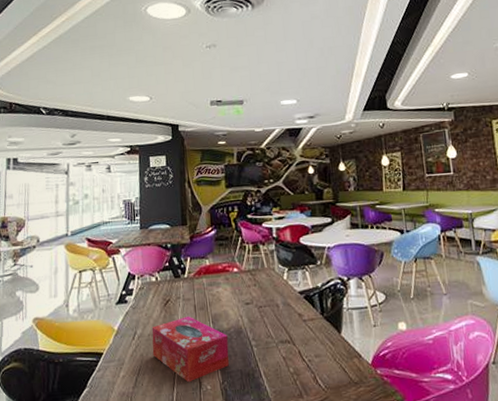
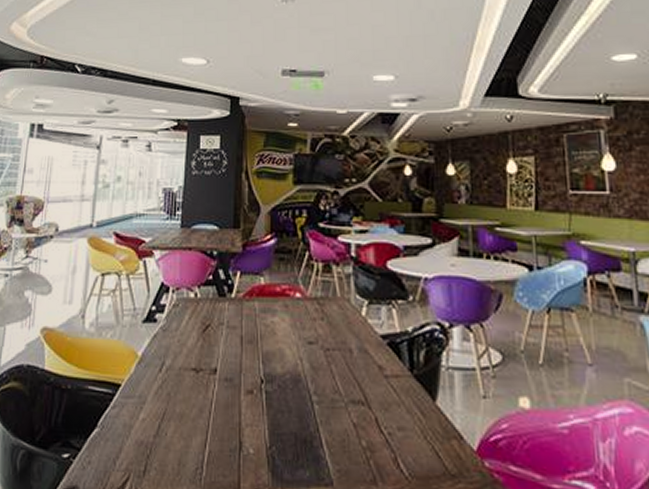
tissue box: present [152,316,229,383] -> none [182,349,281,441]

